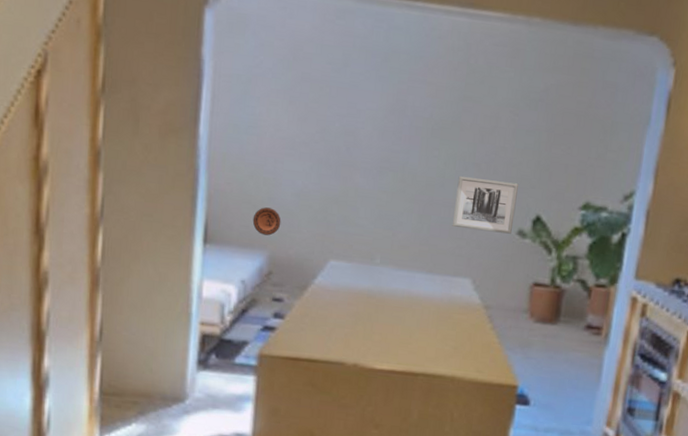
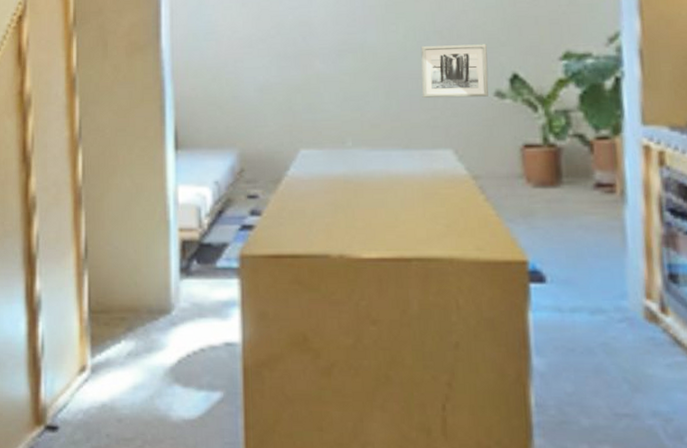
decorative plate: present [252,207,281,236] -> none [219,106,247,134]

